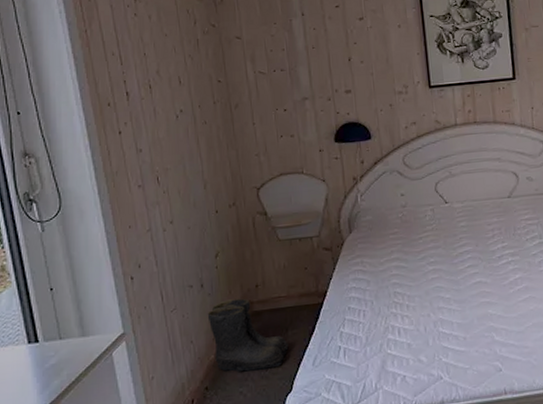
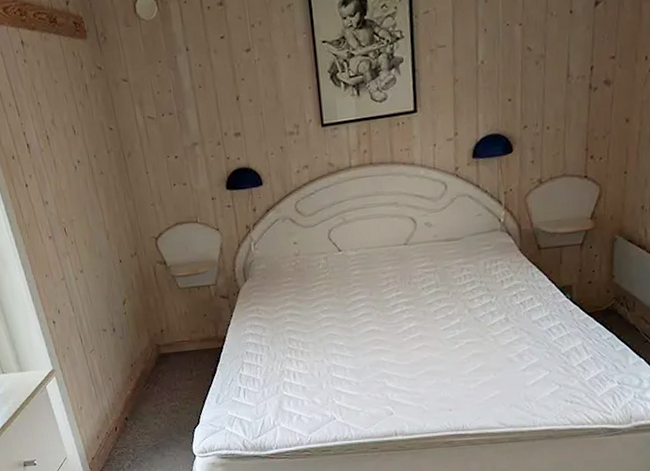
boots: present [207,298,289,372] -> none [121,342,194,406]

